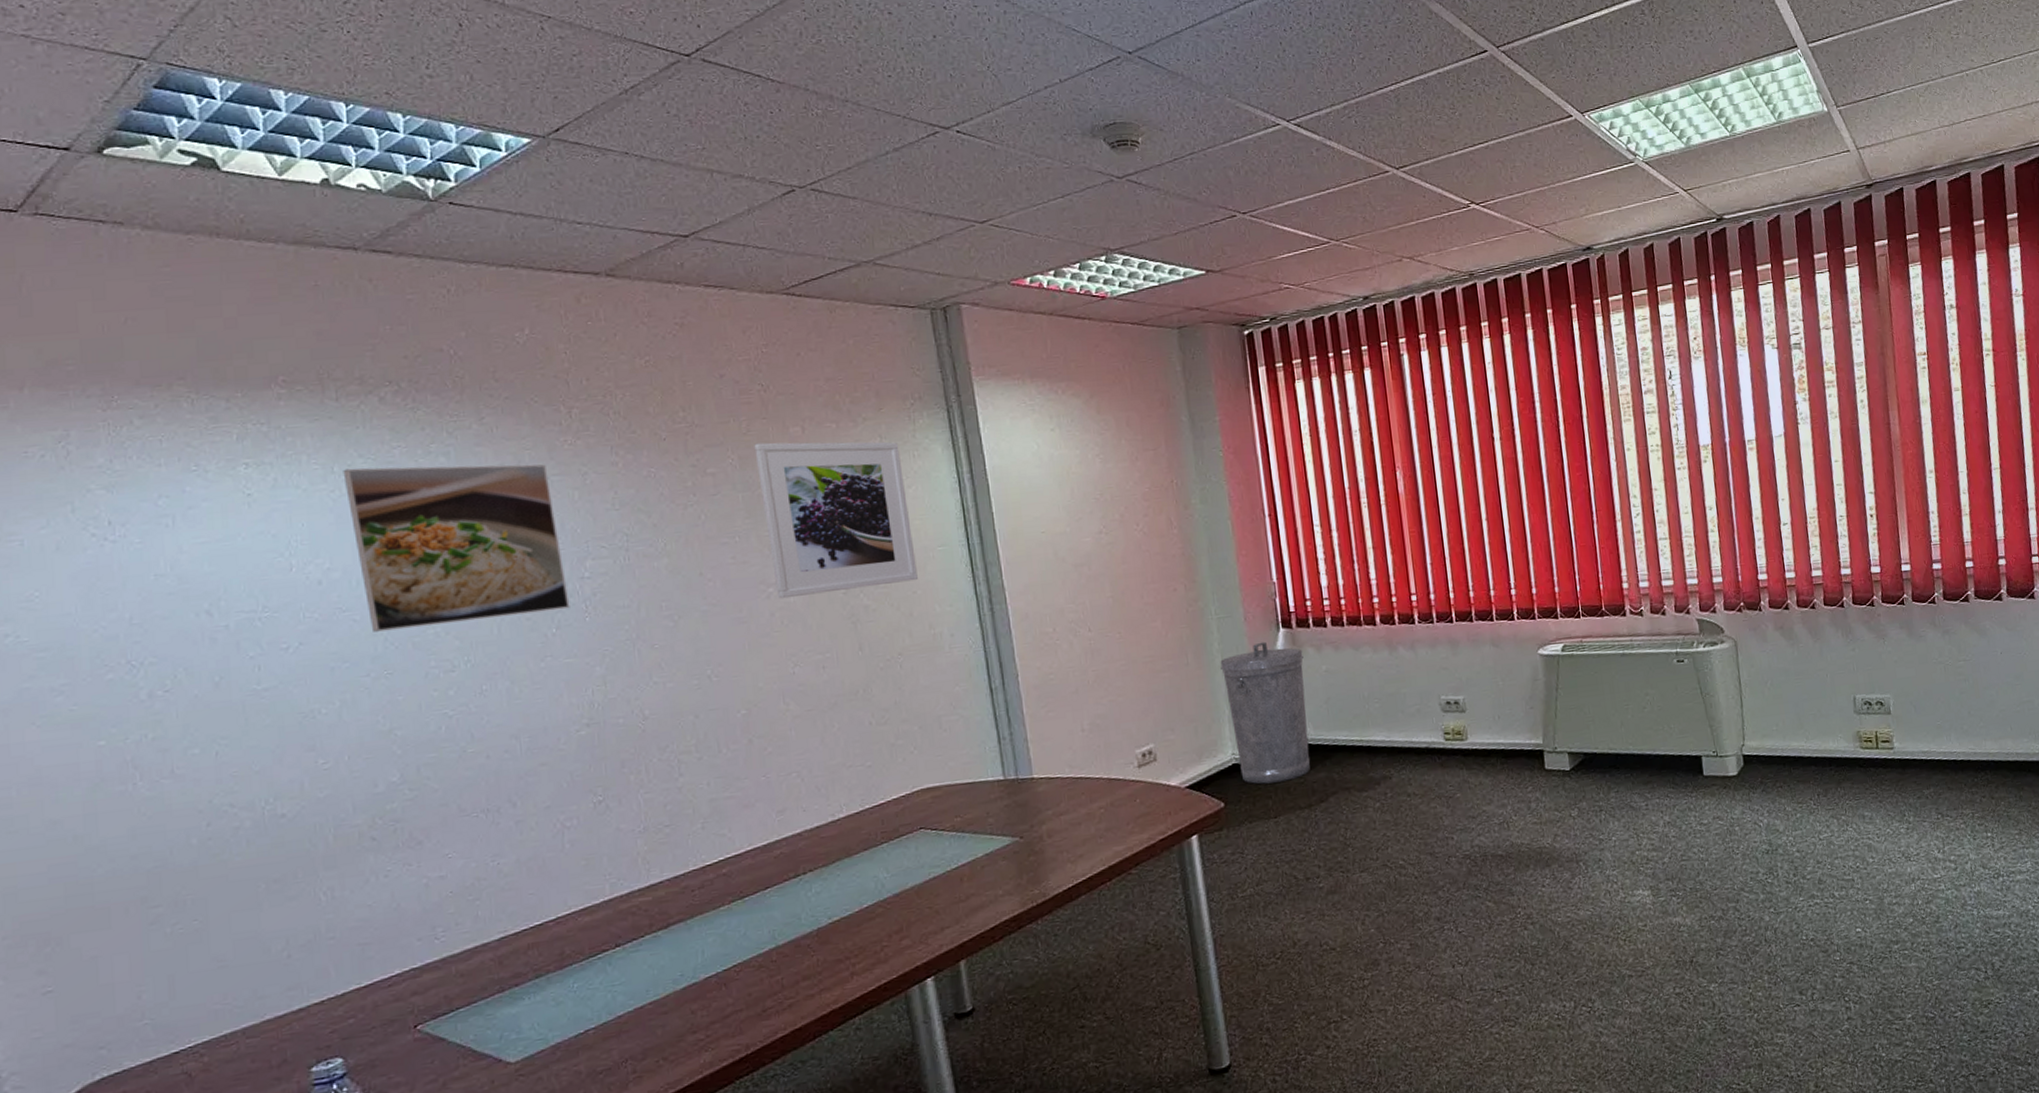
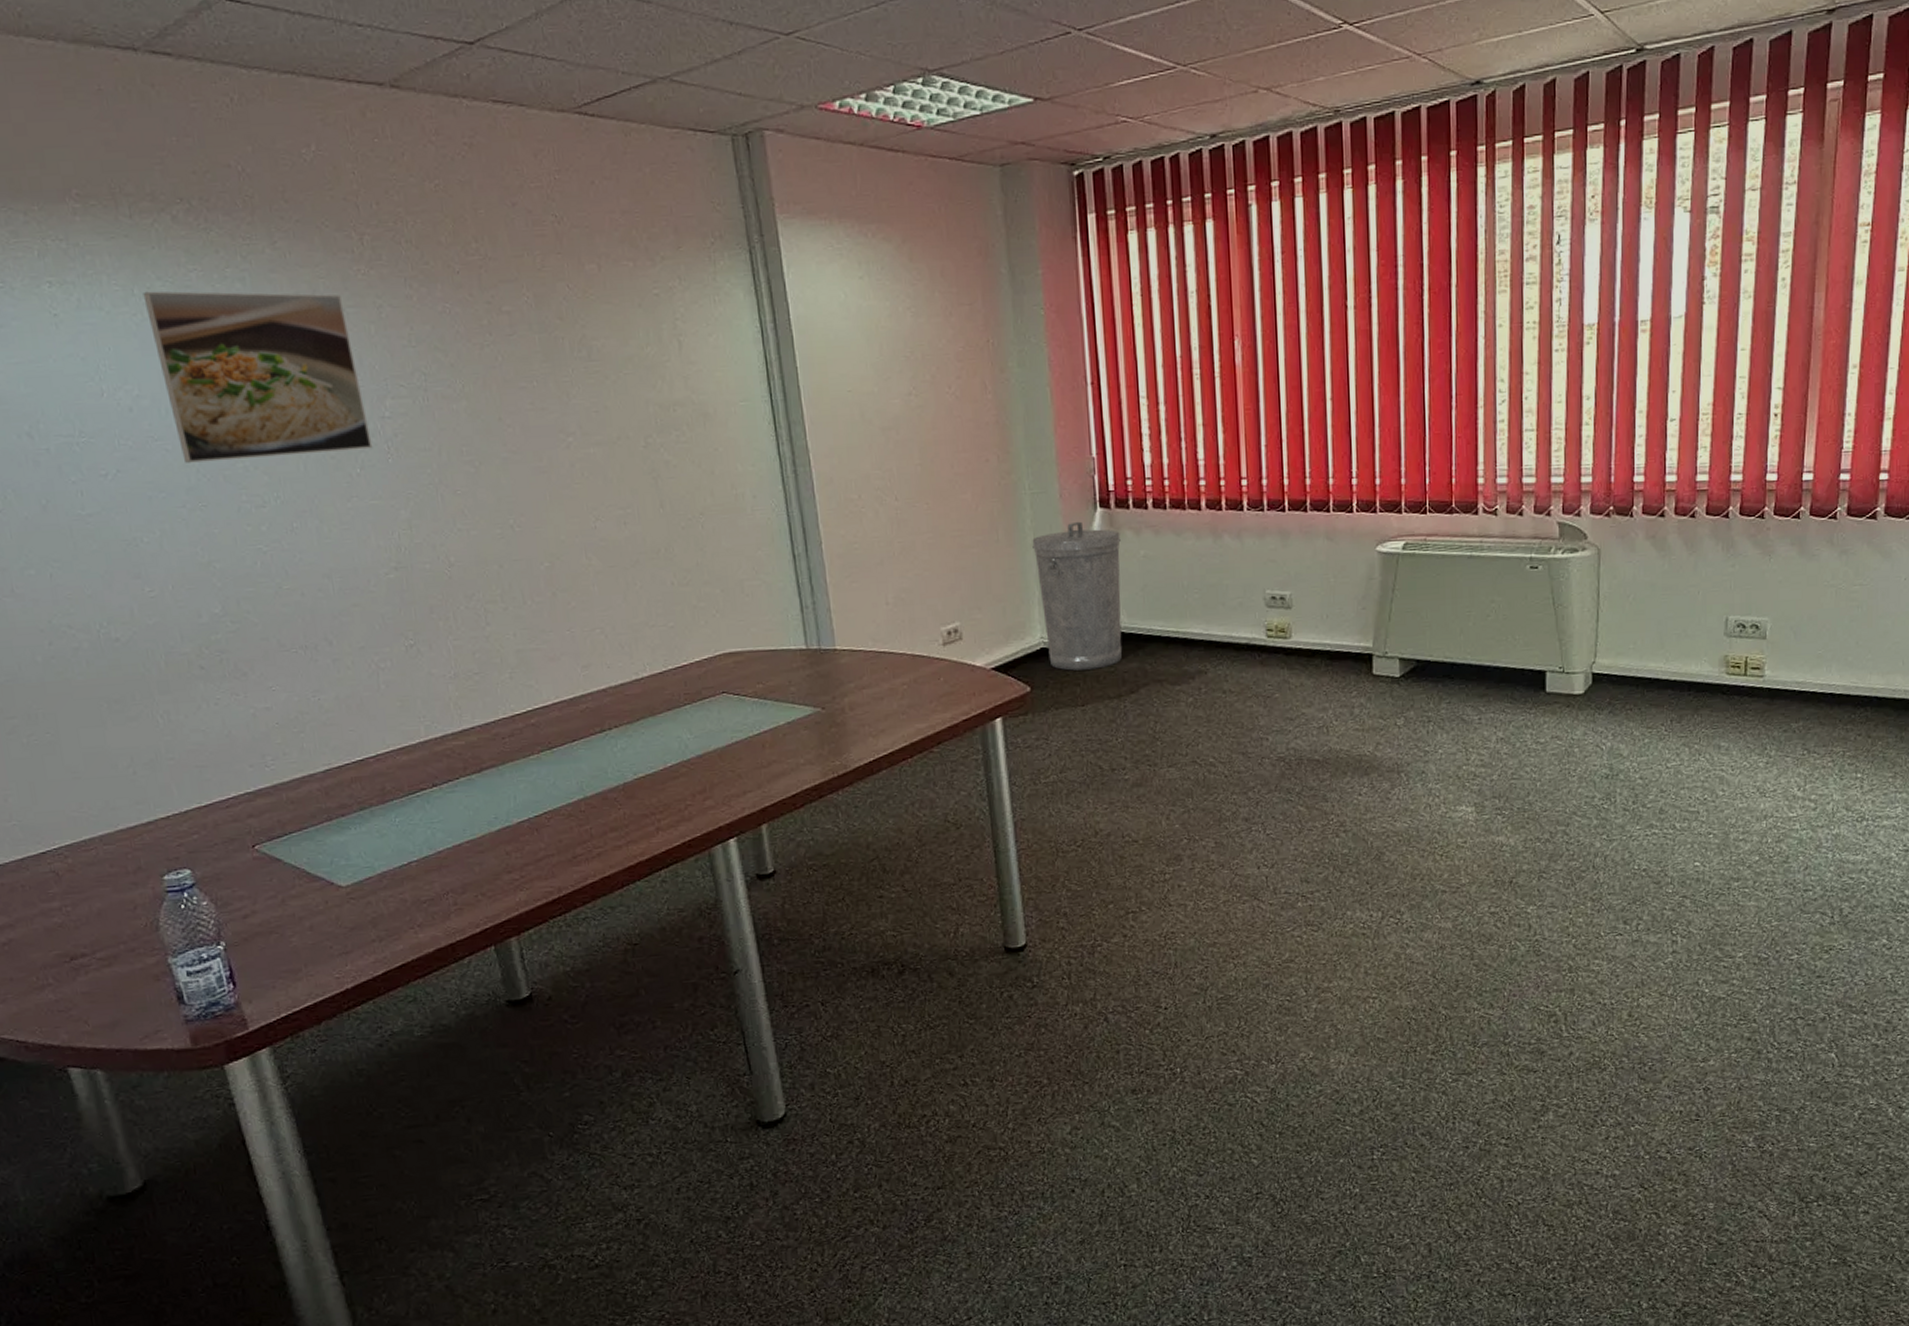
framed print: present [754,442,918,599] -> none [549,280,719,450]

